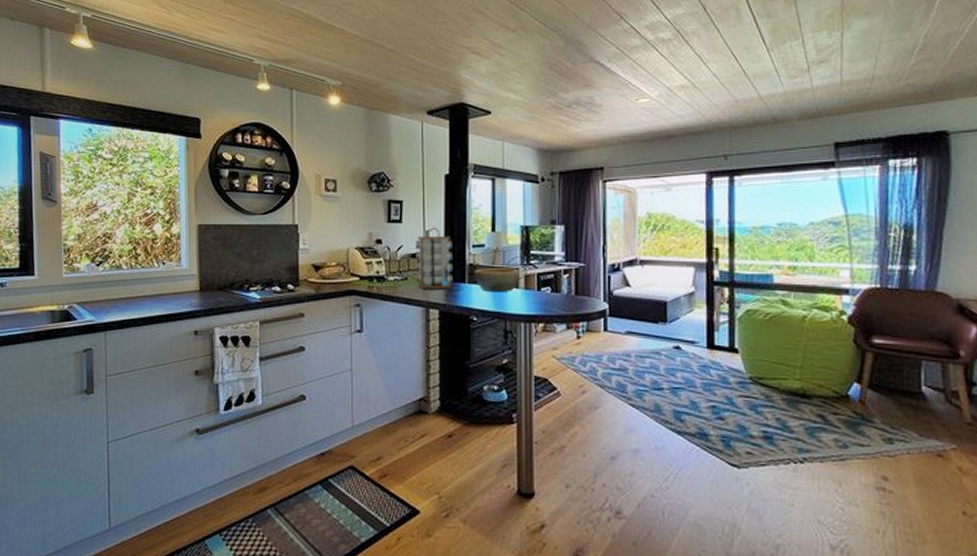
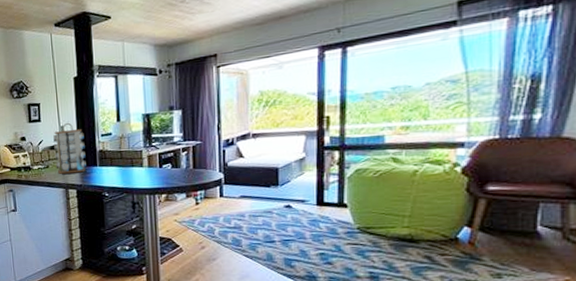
bowl: present [474,268,521,291] -> none [104,151,144,172]

